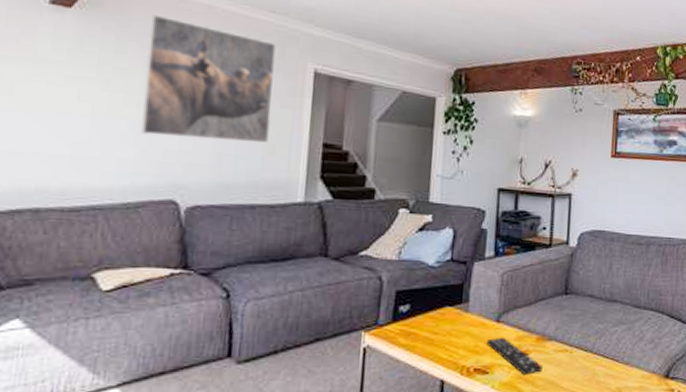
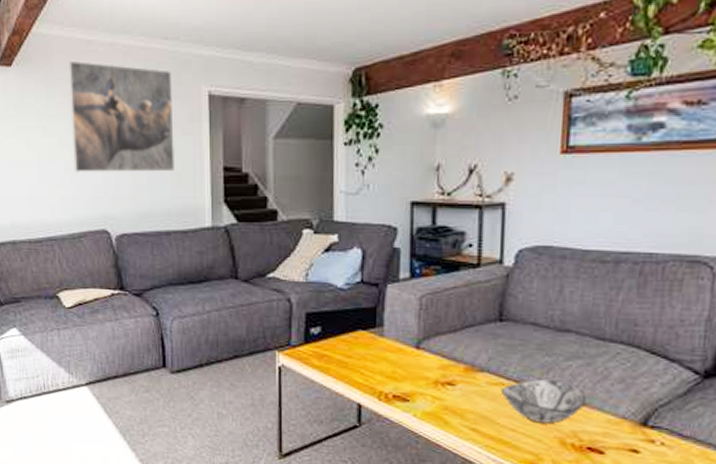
remote control: present [487,337,543,375] -> none [406,364,473,406]
decorative bowl: none [564,343,628,383] -> present [500,379,586,423]

